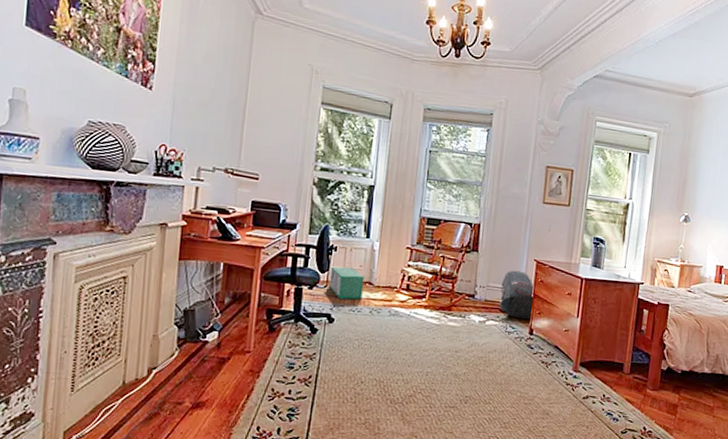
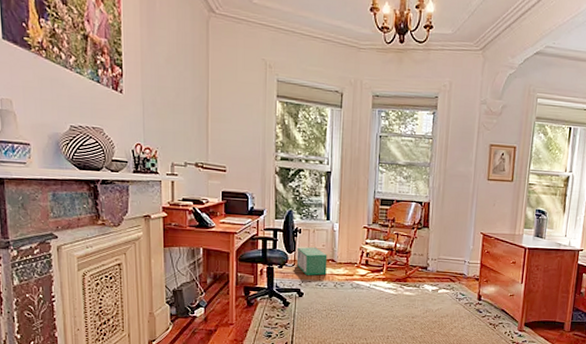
backpack: present [499,270,535,320] -> none [450,243,482,287]

